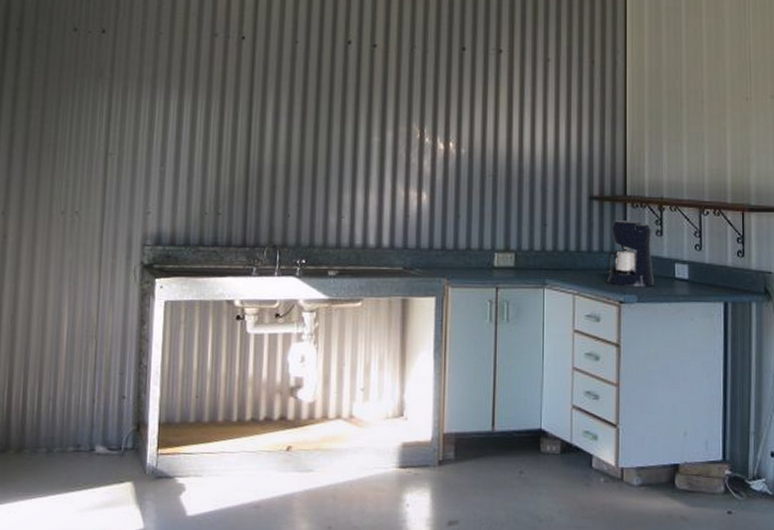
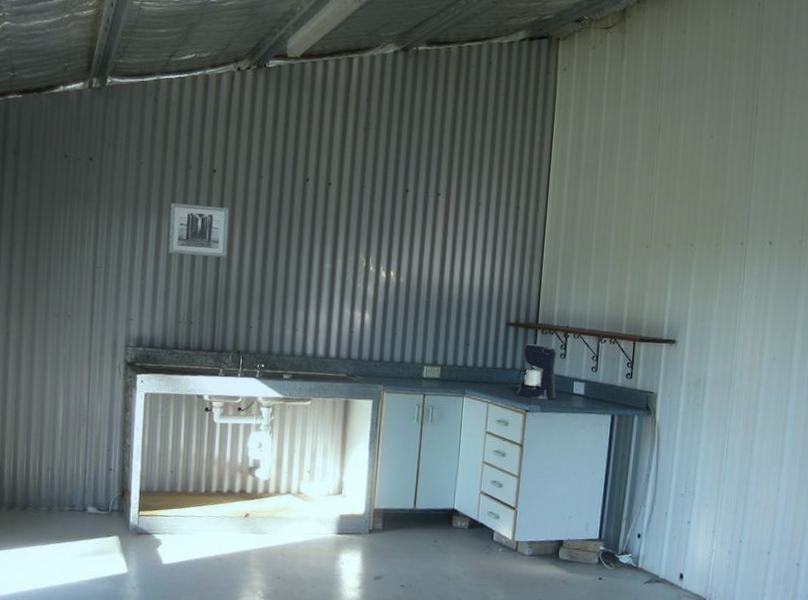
wall art: none [191,76,261,136] -> present [167,203,229,258]

